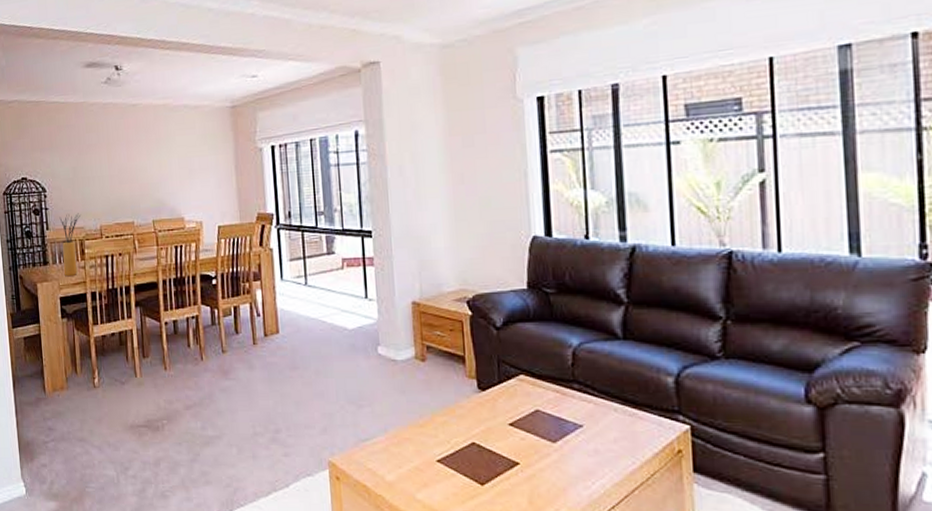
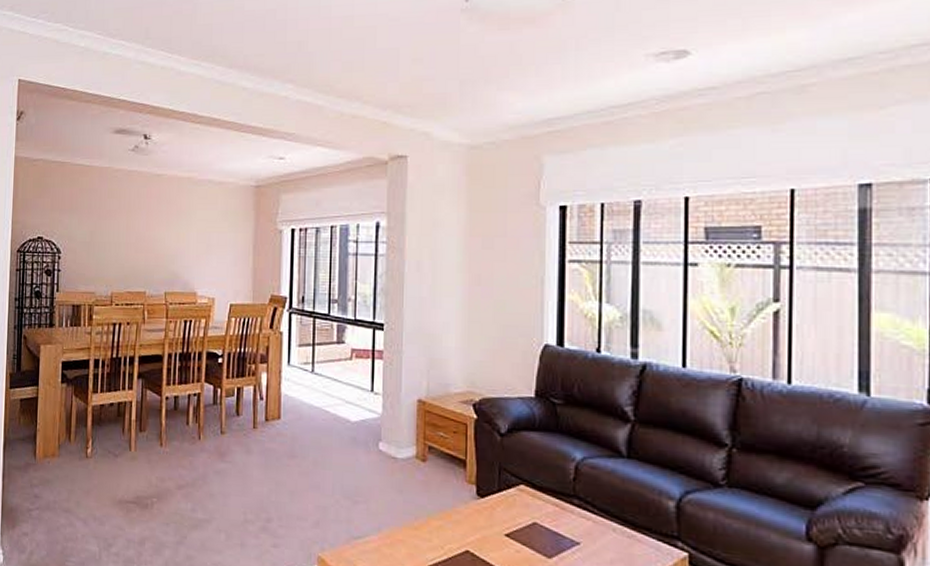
vase: present [59,213,80,277] -> none [69,277,92,342]

